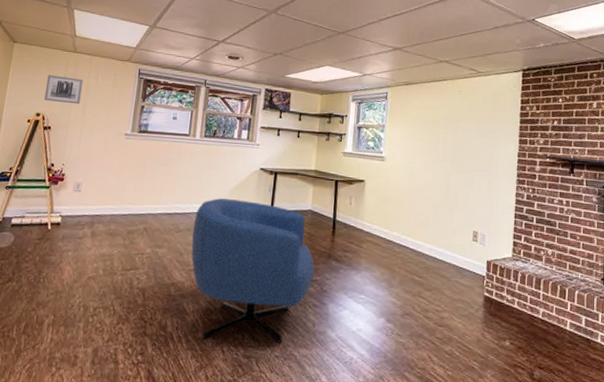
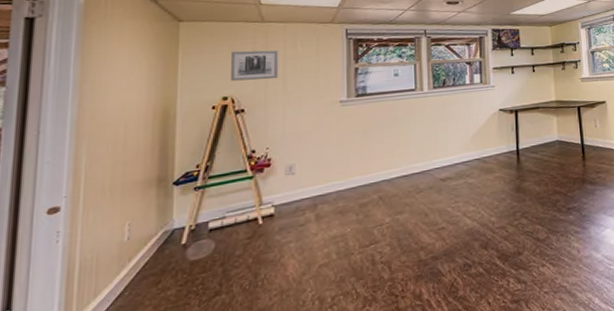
armchair: present [191,198,315,343] -> none [436,143,572,297]

